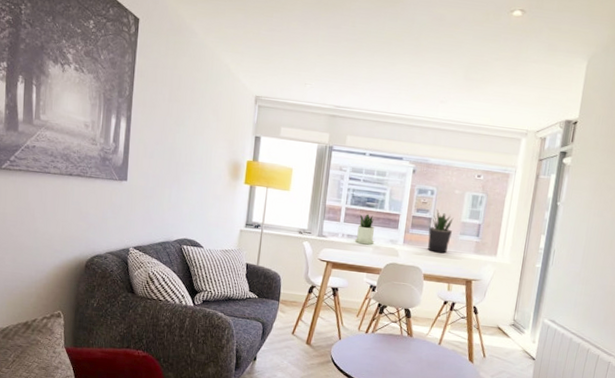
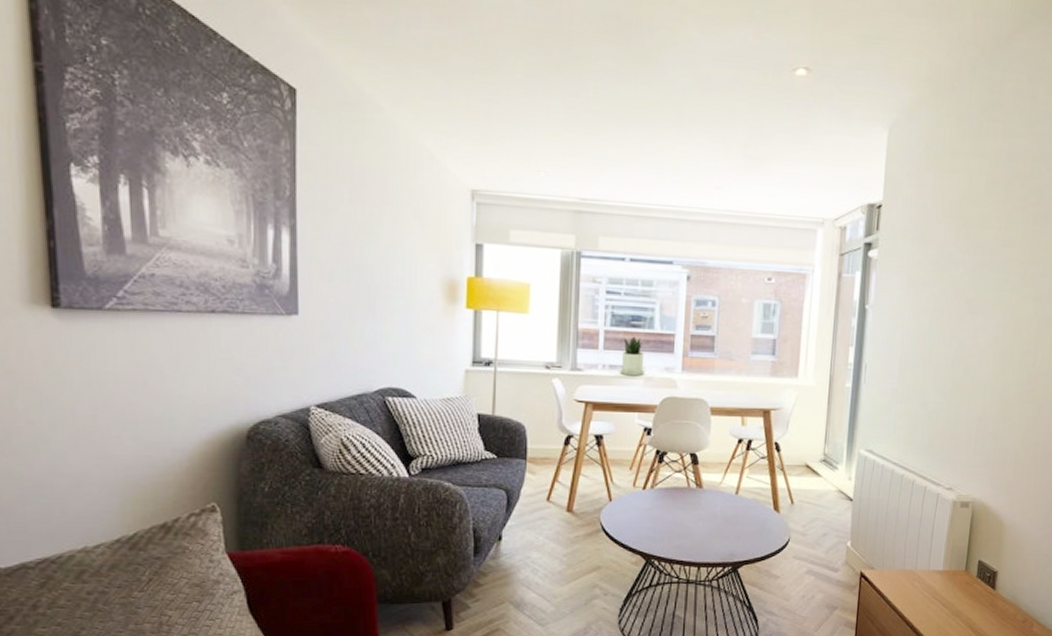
planter: present [428,209,454,254] -> none [712,324,742,380]

